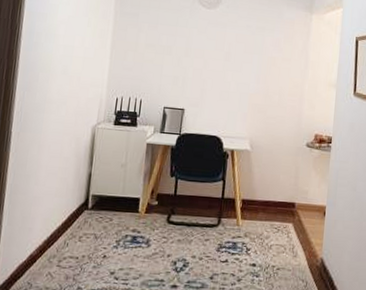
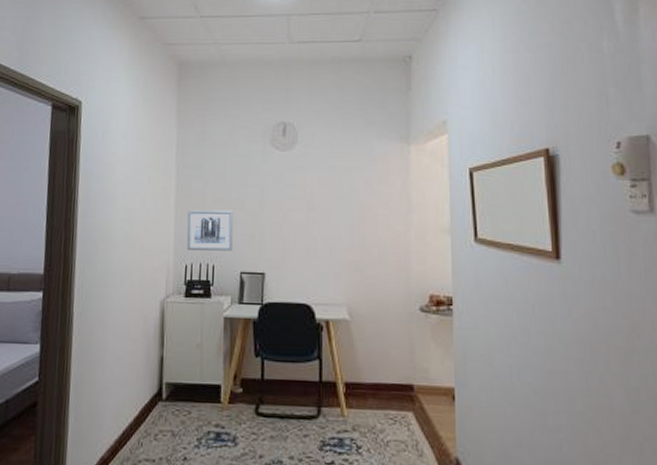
wall art: none [118,52,162,89] -> present [186,210,234,251]

